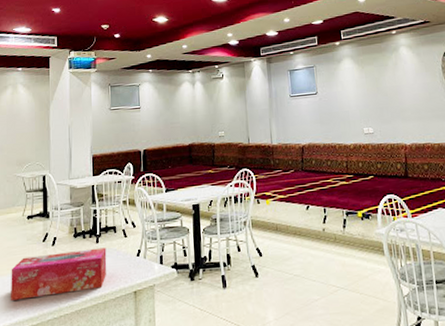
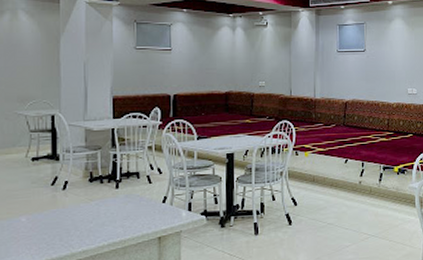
tissue box: present [11,247,107,300] -> none [11,193,128,245]

